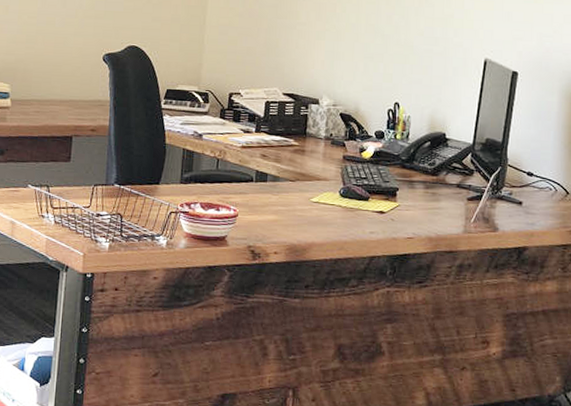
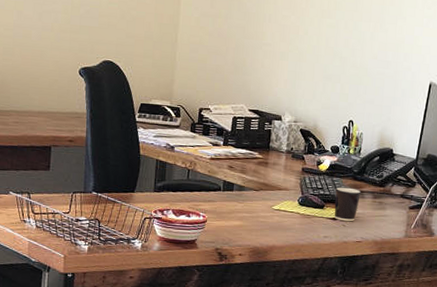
mug: none [380,176,411,216] -> present [334,187,362,222]

